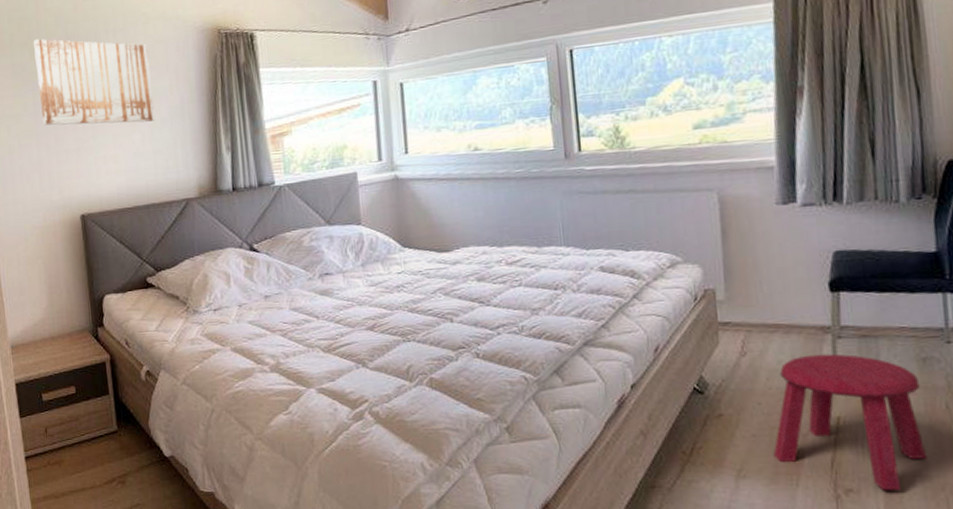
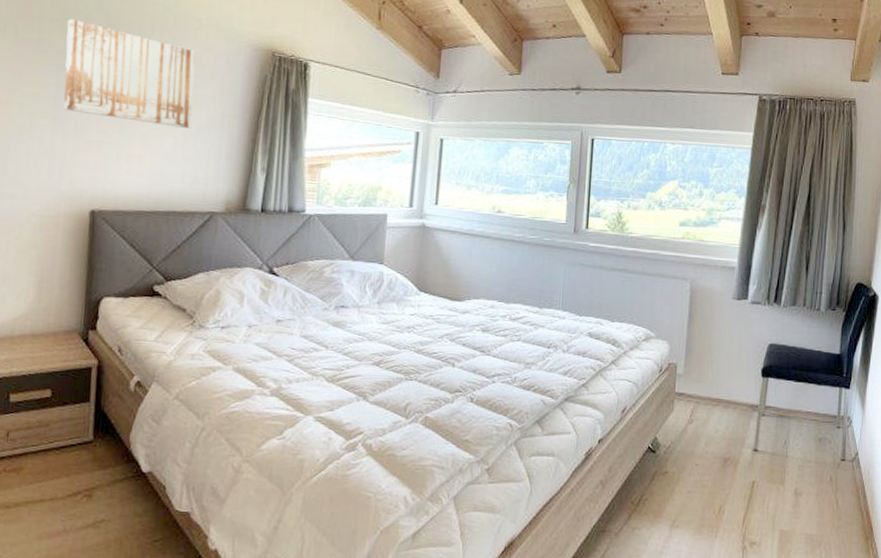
stool: present [774,353,927,491] -> none [702,427,815,545]

